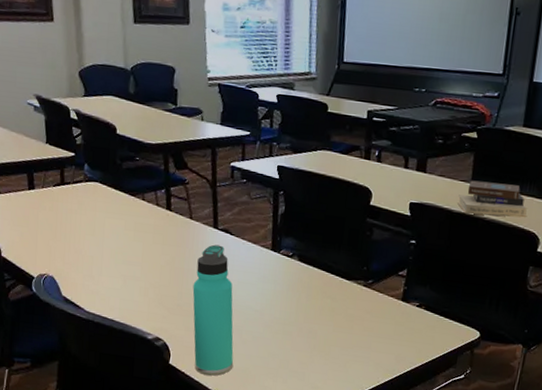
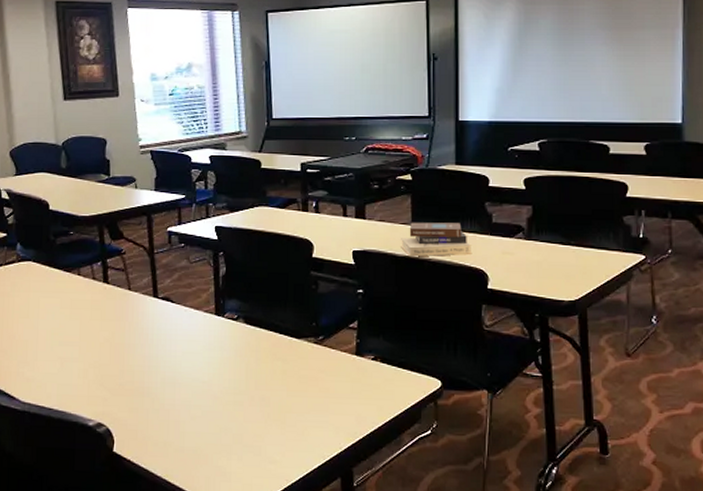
thermos bottle: present [192,244,234,376] -> none [135,315,183,461]

